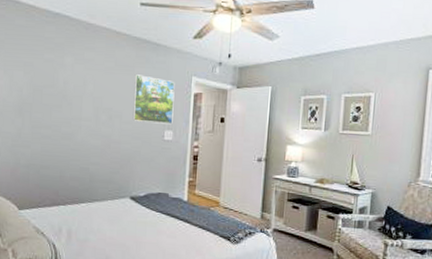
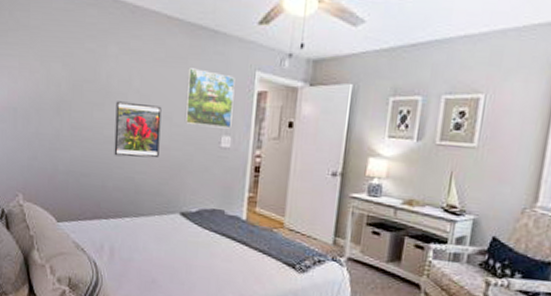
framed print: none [71,103,113,151] -> present [114,101,162,158]

